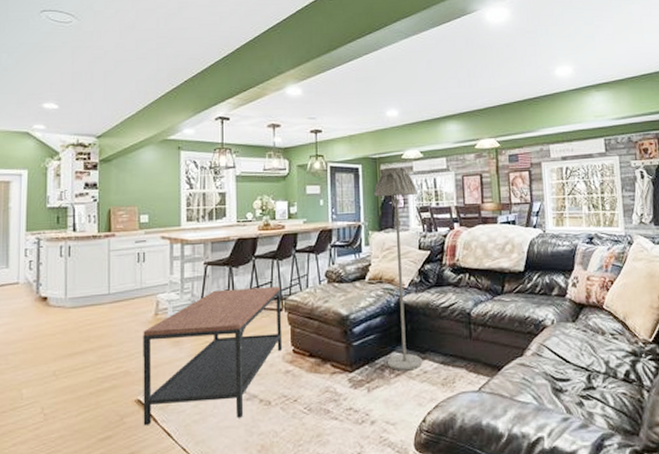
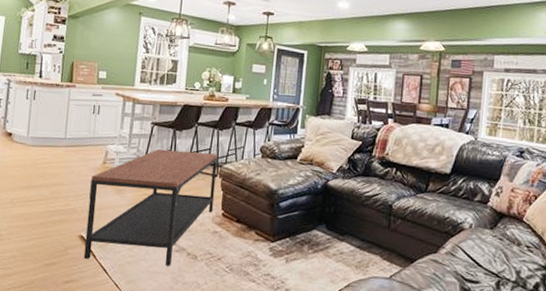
floor lamp: present [374,166,423,371] -> none [308,57,358,249]

